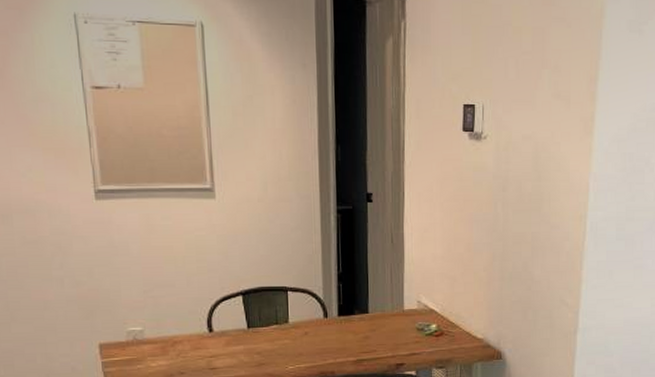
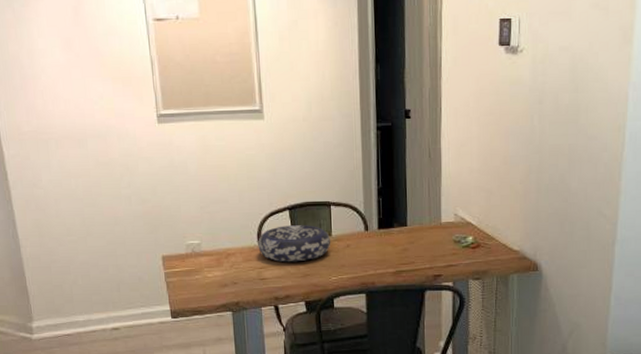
decorative bowl: none [208,311,288,351] -> present [258,225,331,262]

